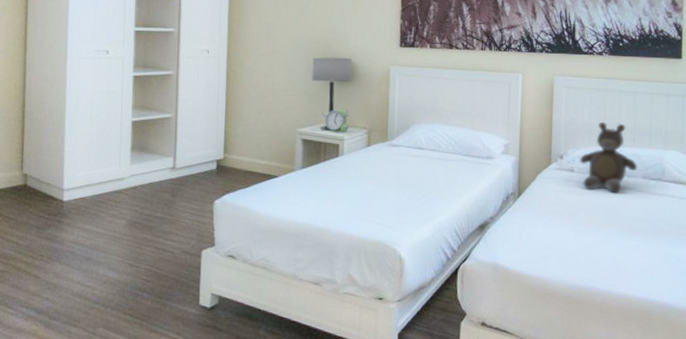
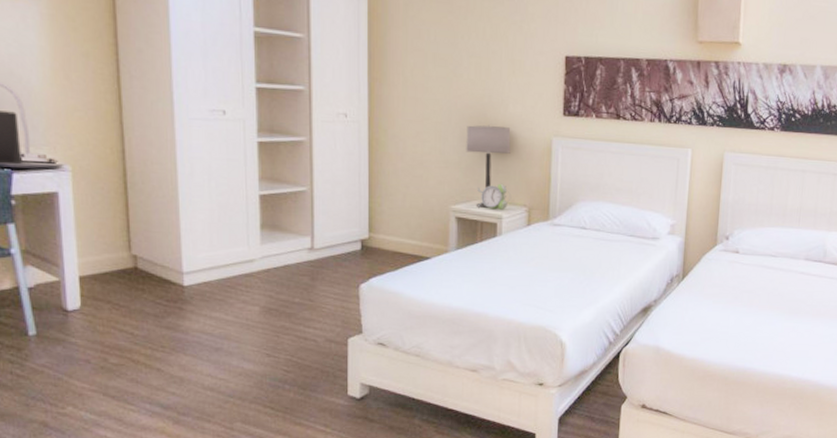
teddy bear: present [580,121,638,193] -> none [745,201,801,275]

